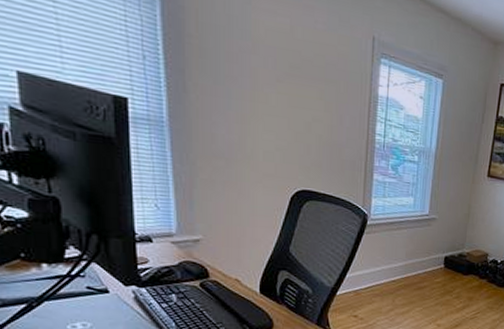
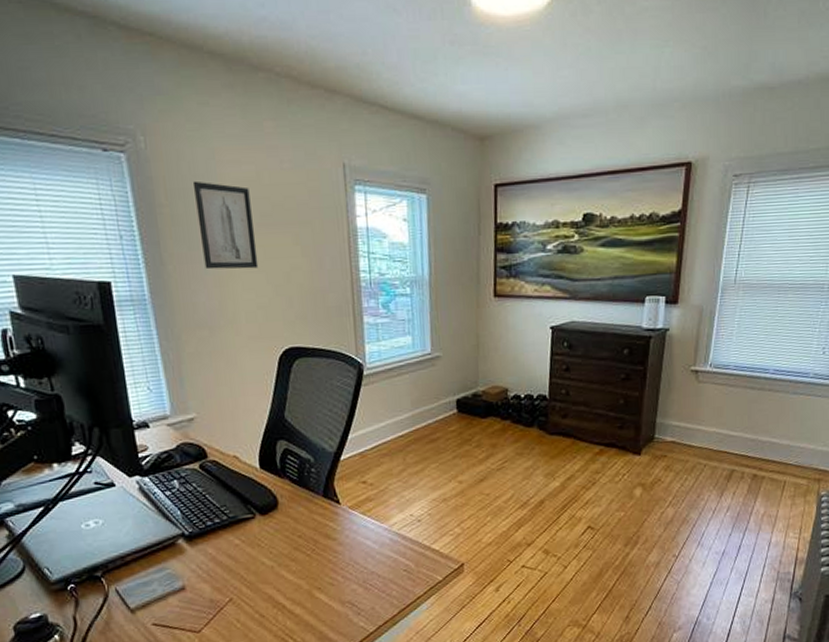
wall art: none [225,20,282,114] -> present [192,180,259,270]

